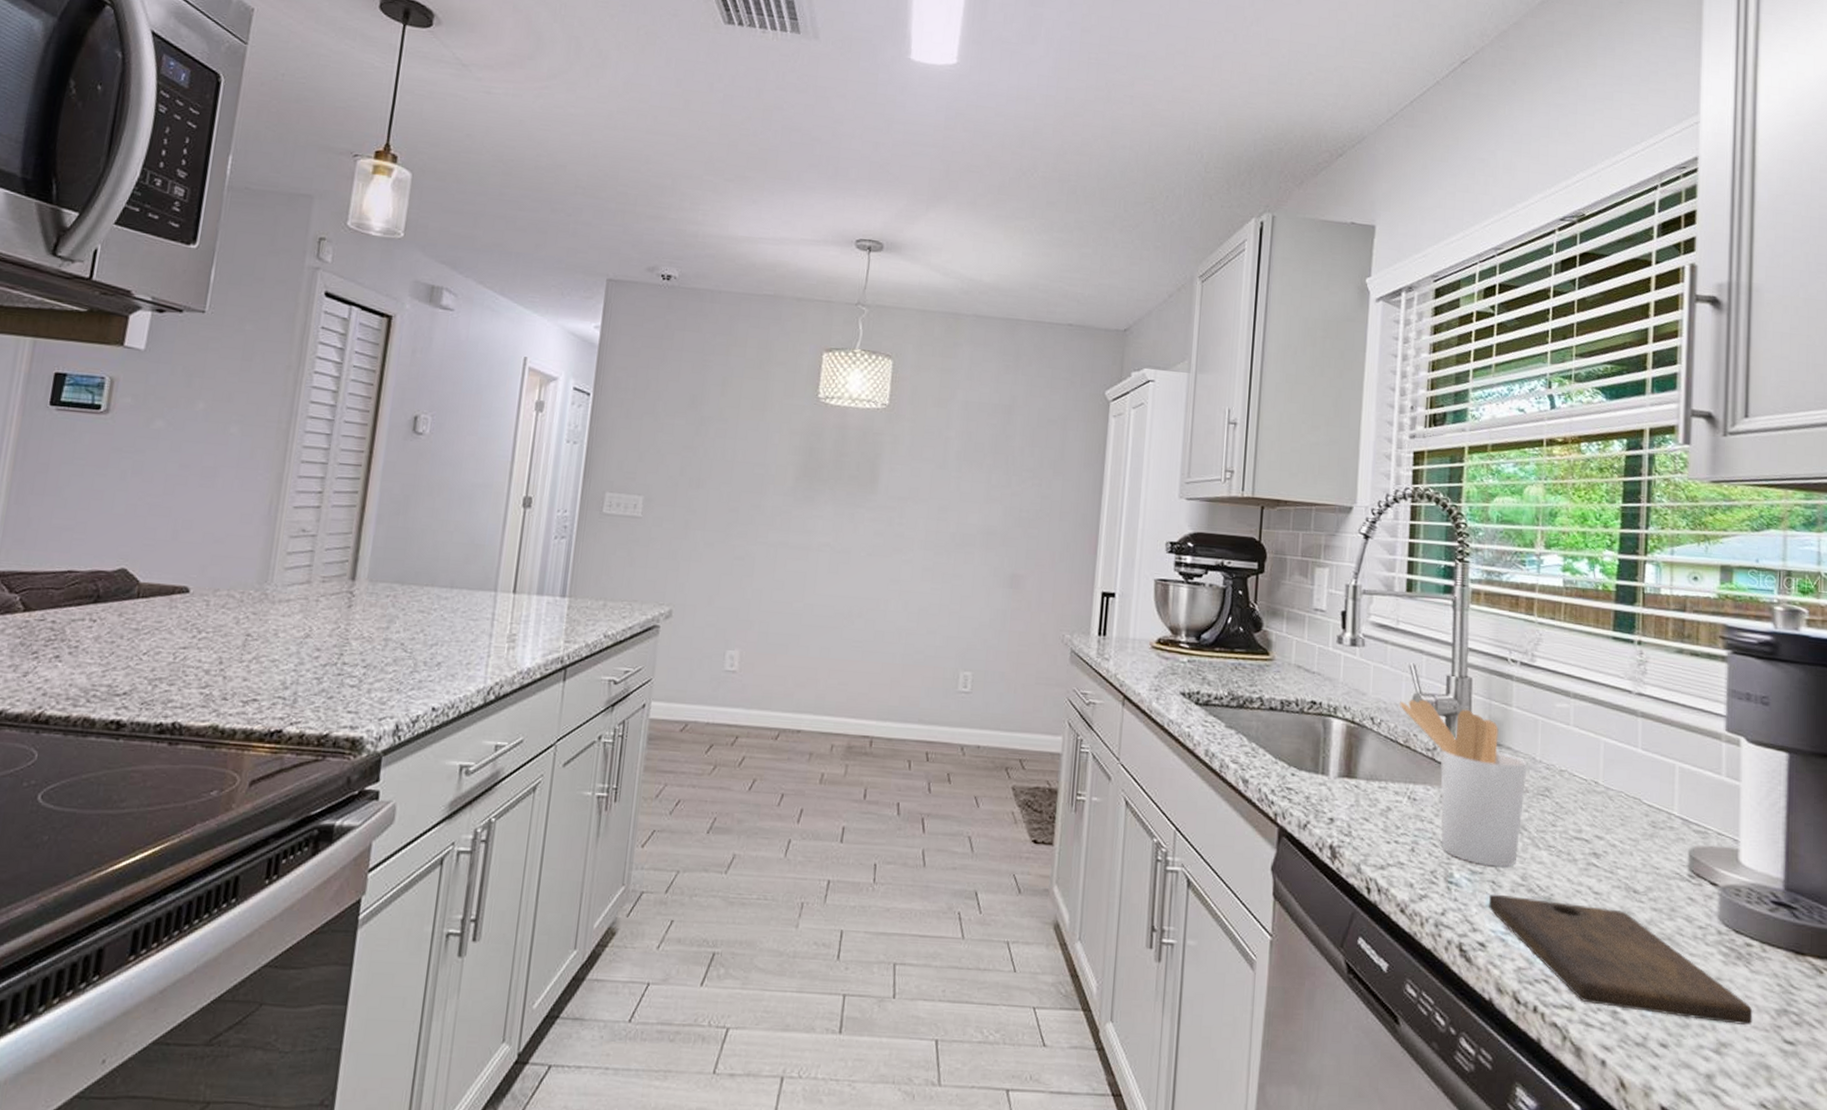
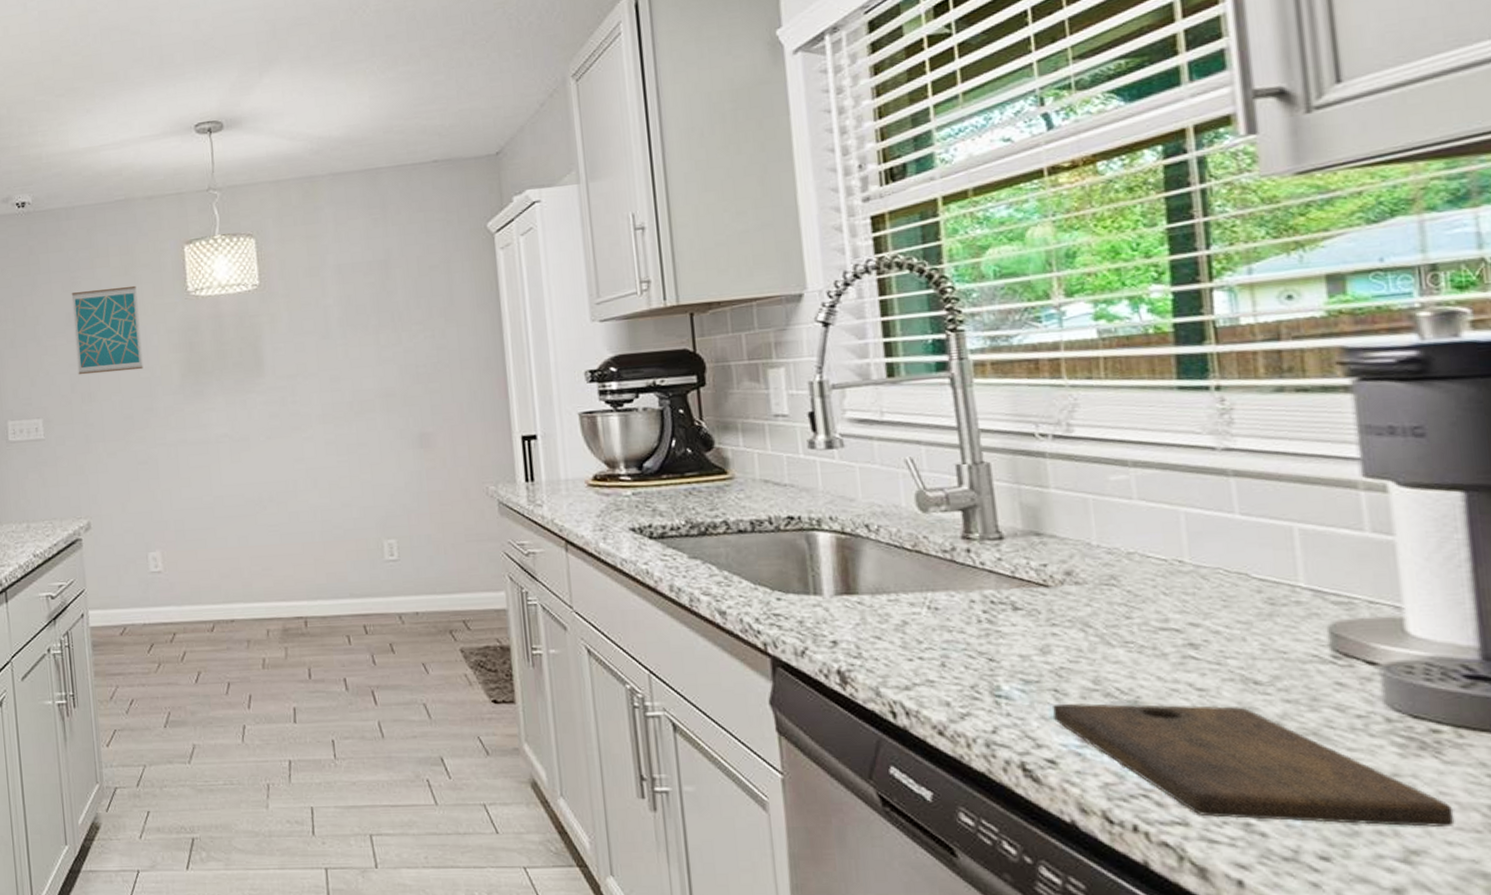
wall art: none [691,375,768,465] -> present [71,285,143,375]
utensil holder: present [1399,699,1528,867] -> none [898,495,1084,673]

